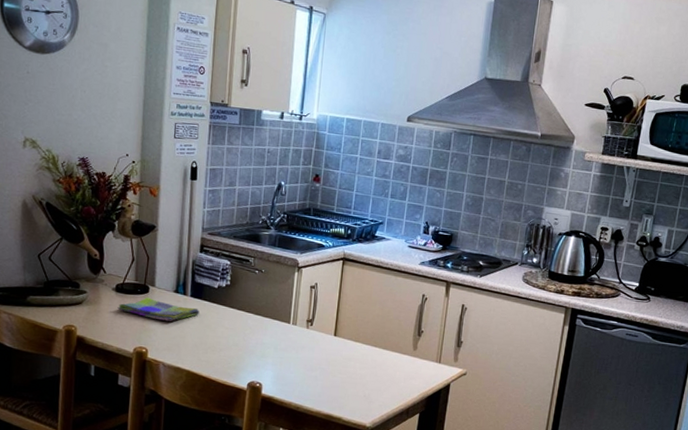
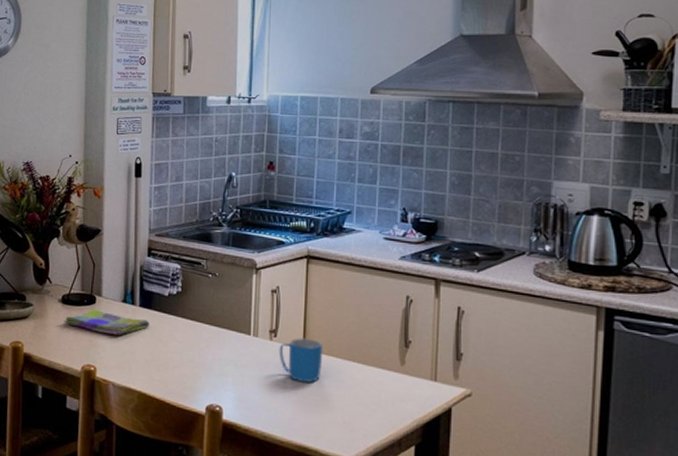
mug: none [313,326,351,364] -> present [279,338,322,382]

